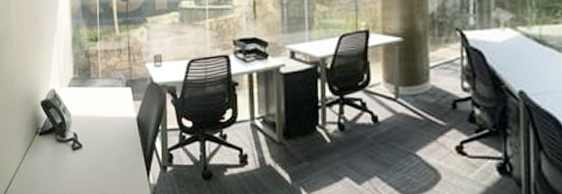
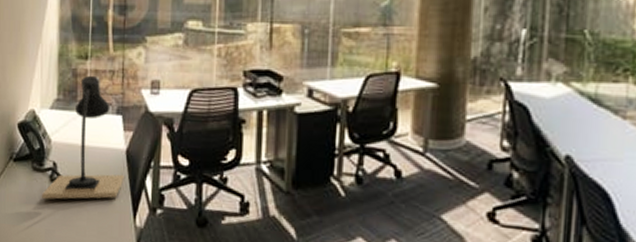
desk lamp: none [65,55,137,166] -> present [41,75,124,200]

